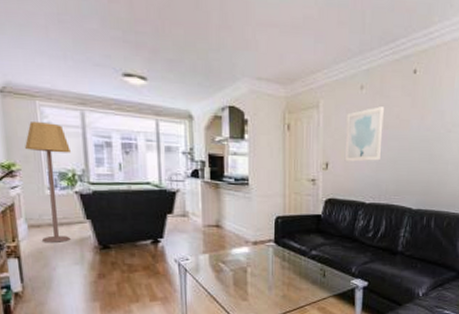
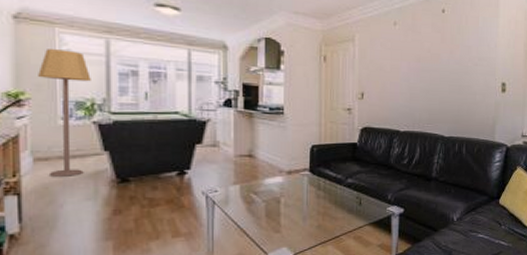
wall art: present [344,107,384,163] -> none [379,41,416,93]

